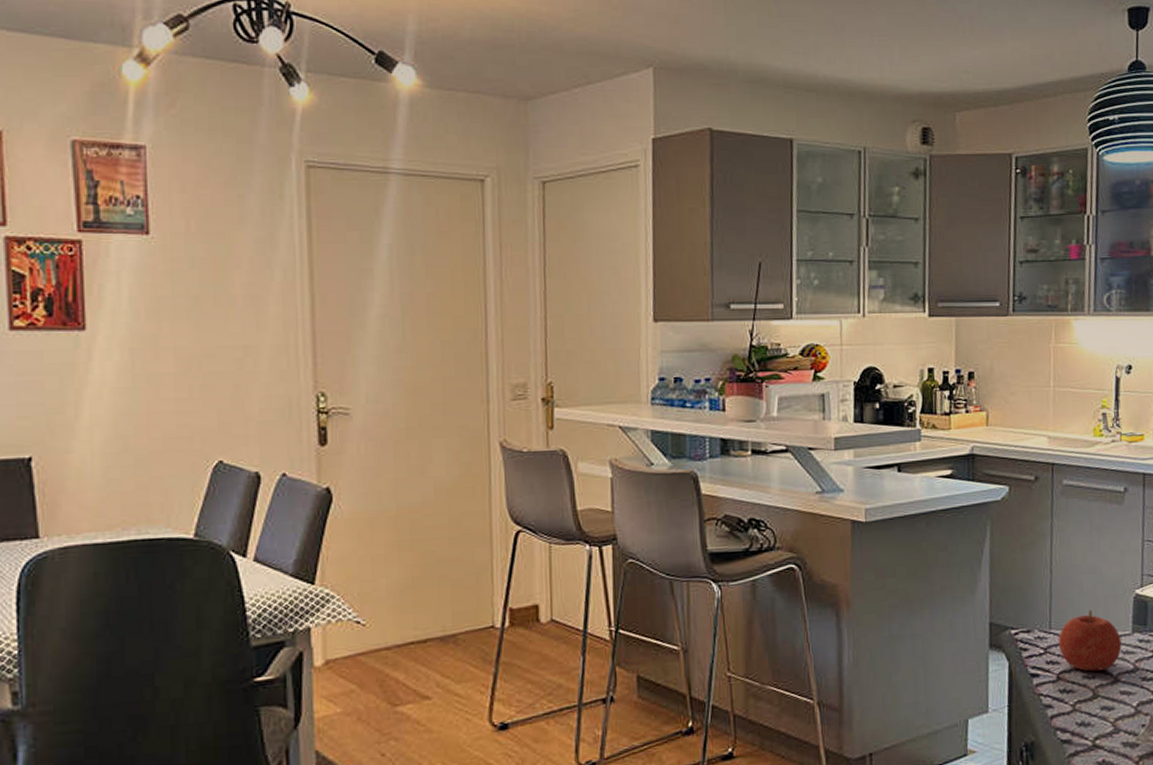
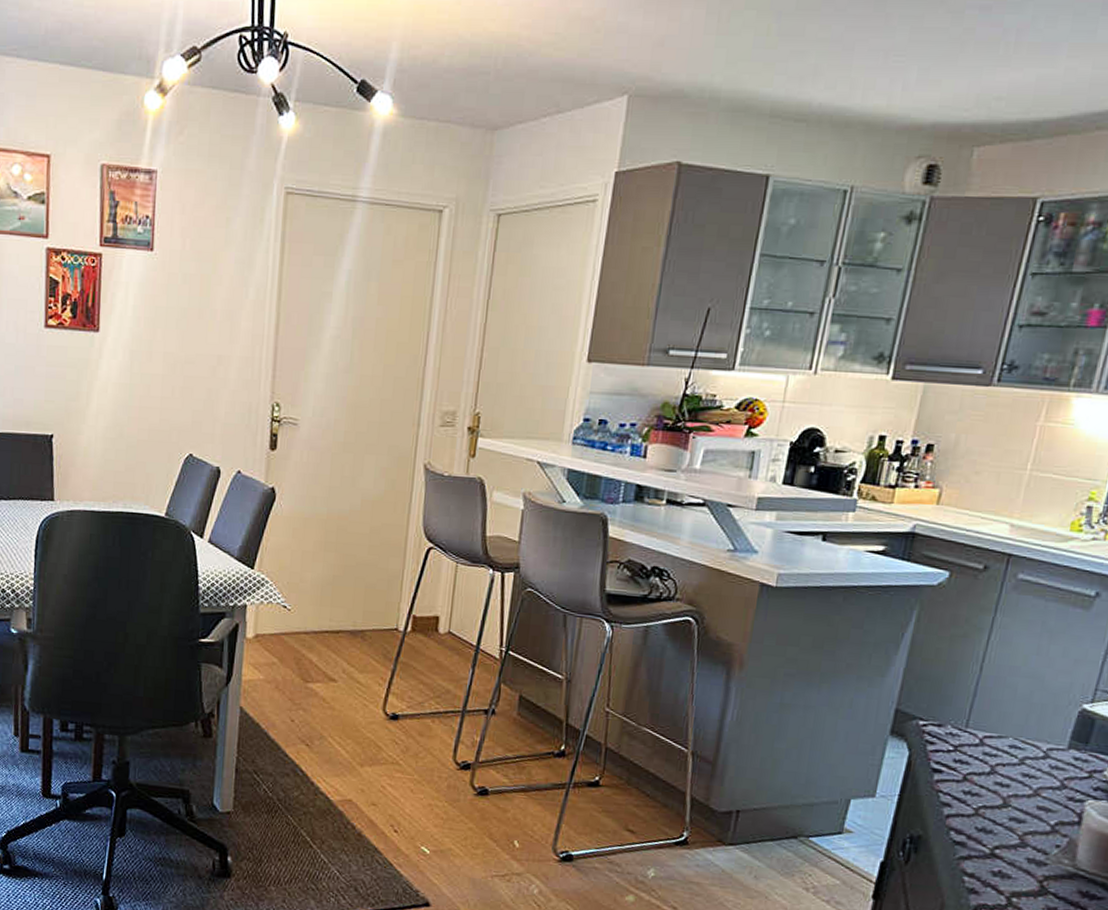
fruit: present [1058,610,1122,672] -> none [972,716,1052,781]

